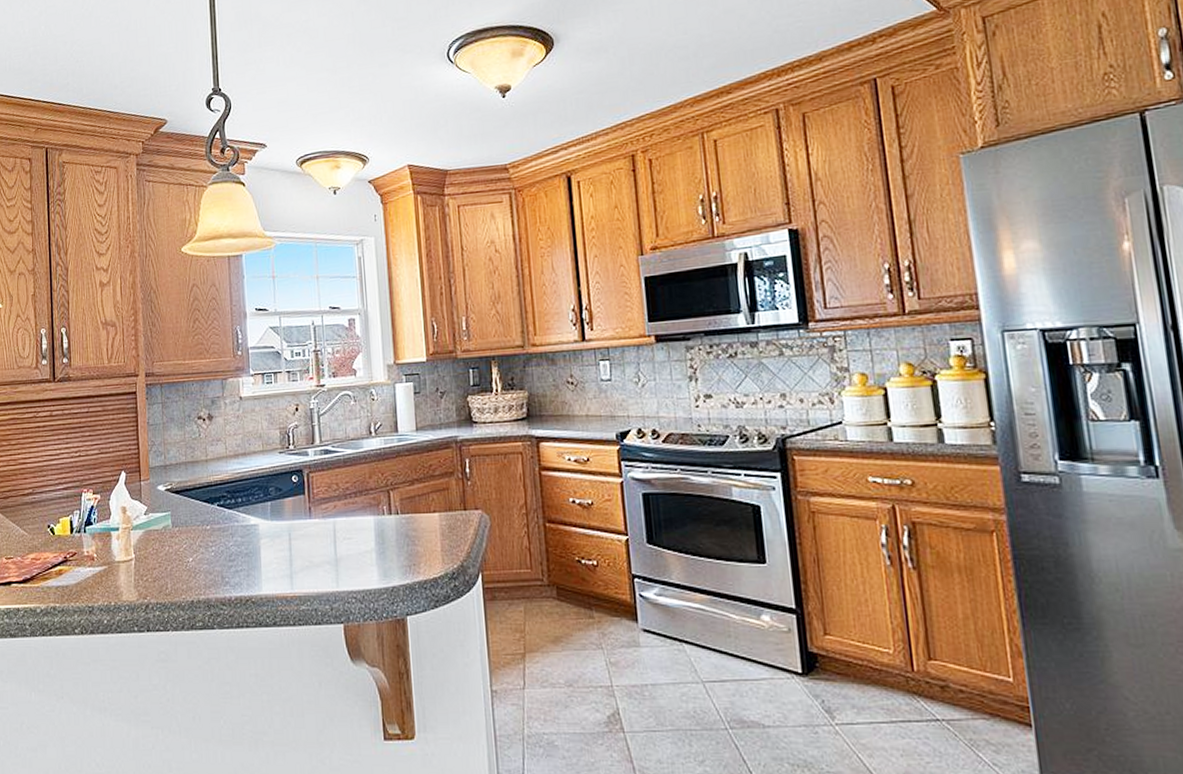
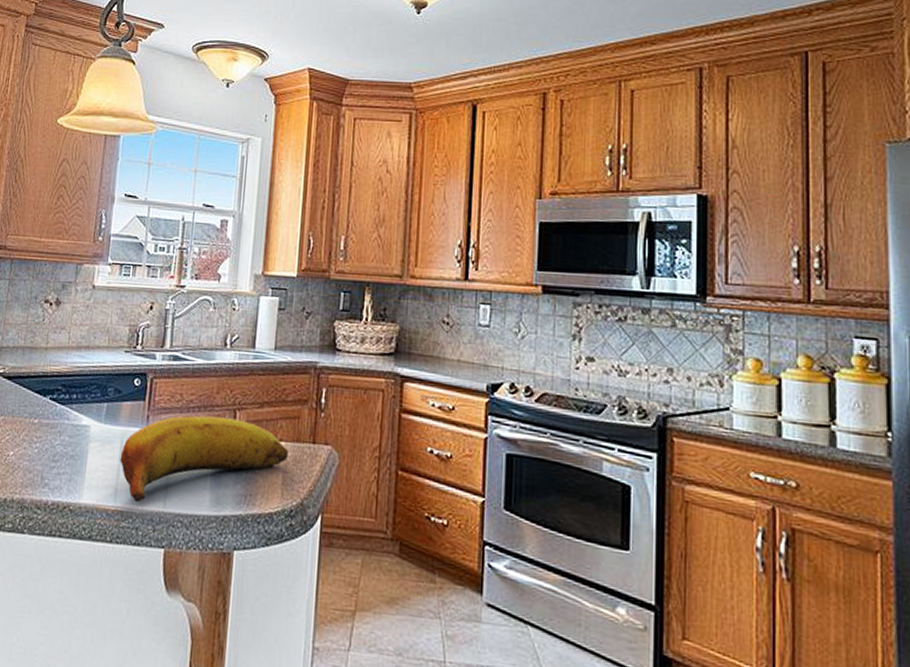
fruit: none [290,499,443,587] -> present [120,415,288,503]

